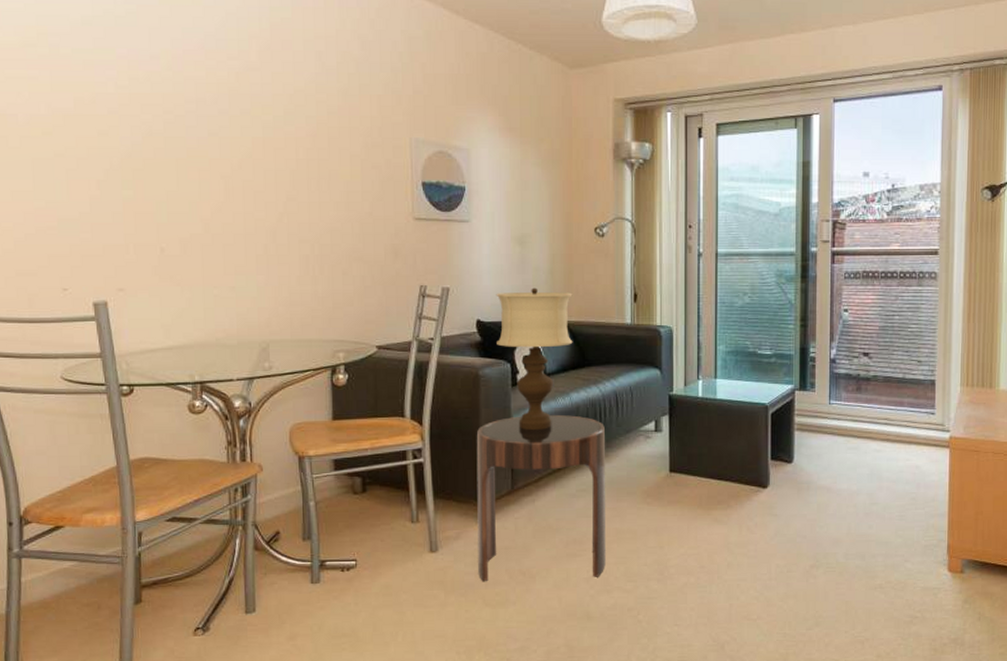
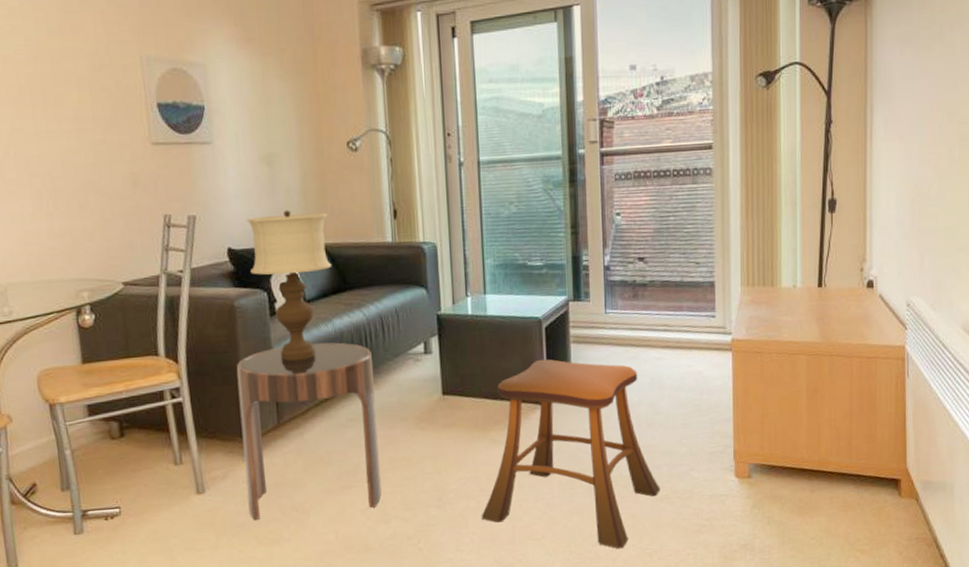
stool: none [700,444,875,634] -> present [481,359,661,548]

